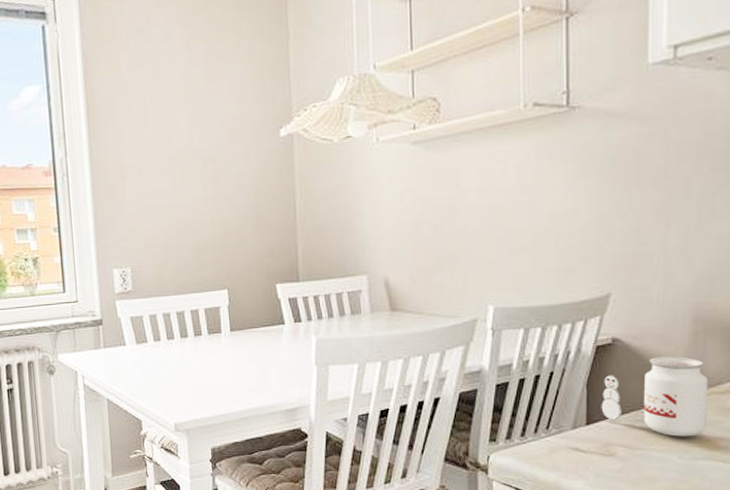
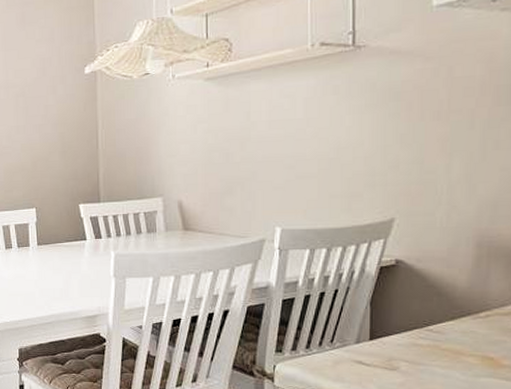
candle: present [601,356,709,437] -> none [384,279,492,355]

